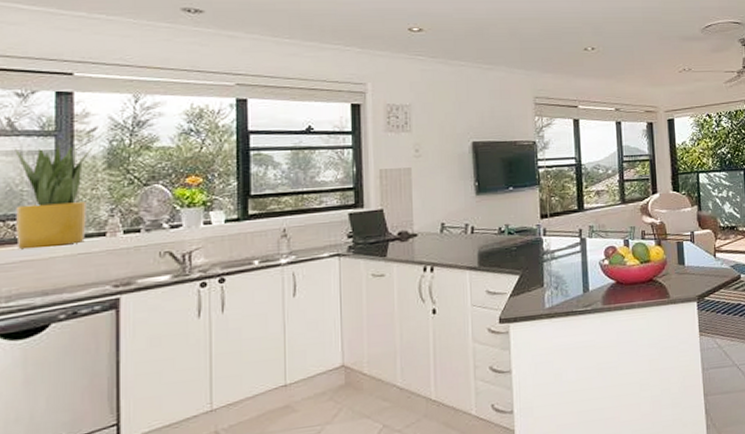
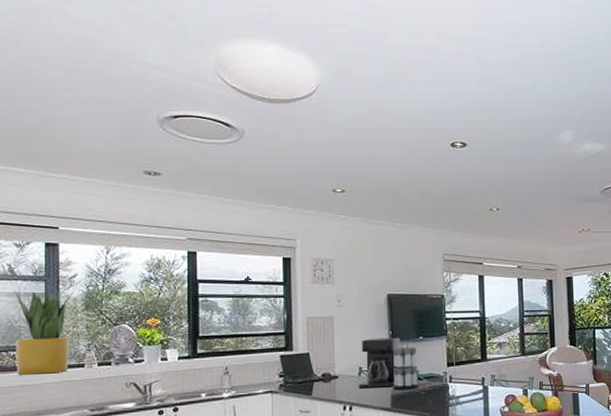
coffee maker: none [440,188,488,248] -> present [358,337,401,390]
spice rack: none [479,193,509,248] -> present [392,342,419,391]

